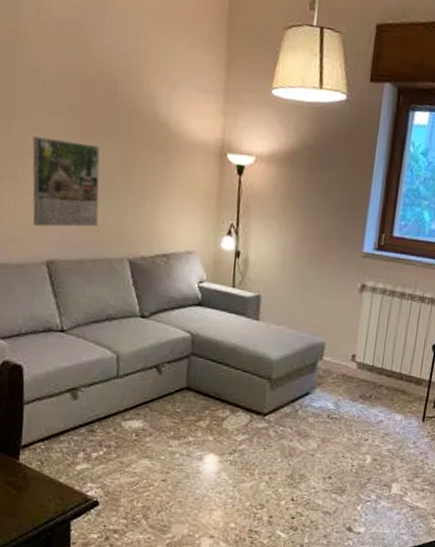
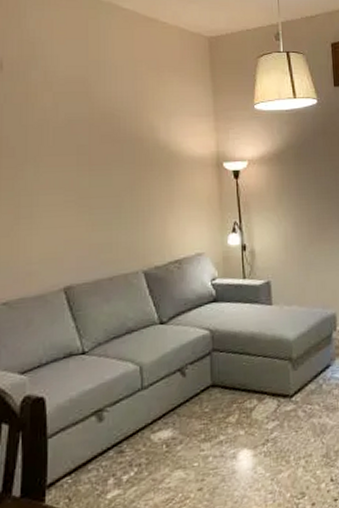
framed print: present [32,136,100,227] -> none [46,175,111,256]

